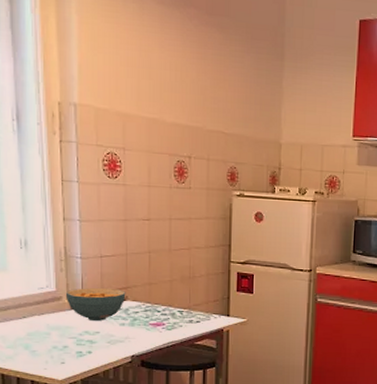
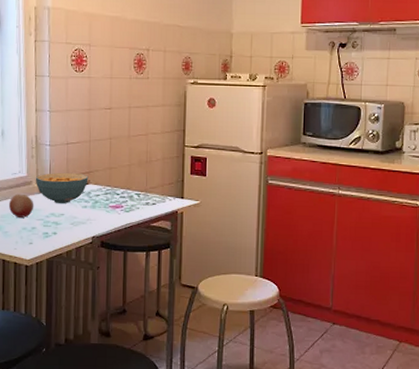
fruit: none [35,310,65,336] -> present [8,193,34,218]

